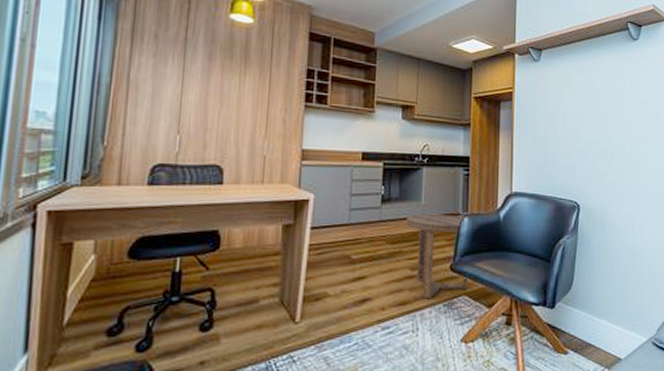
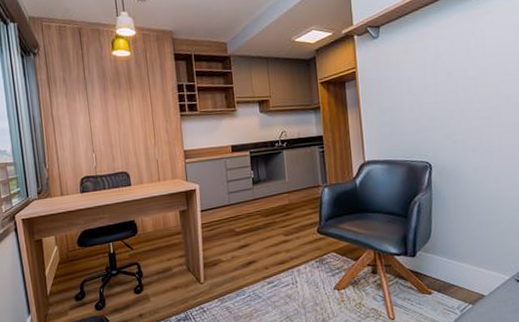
side table: present [407,214,468,299] -> none [275,187,335,258]

